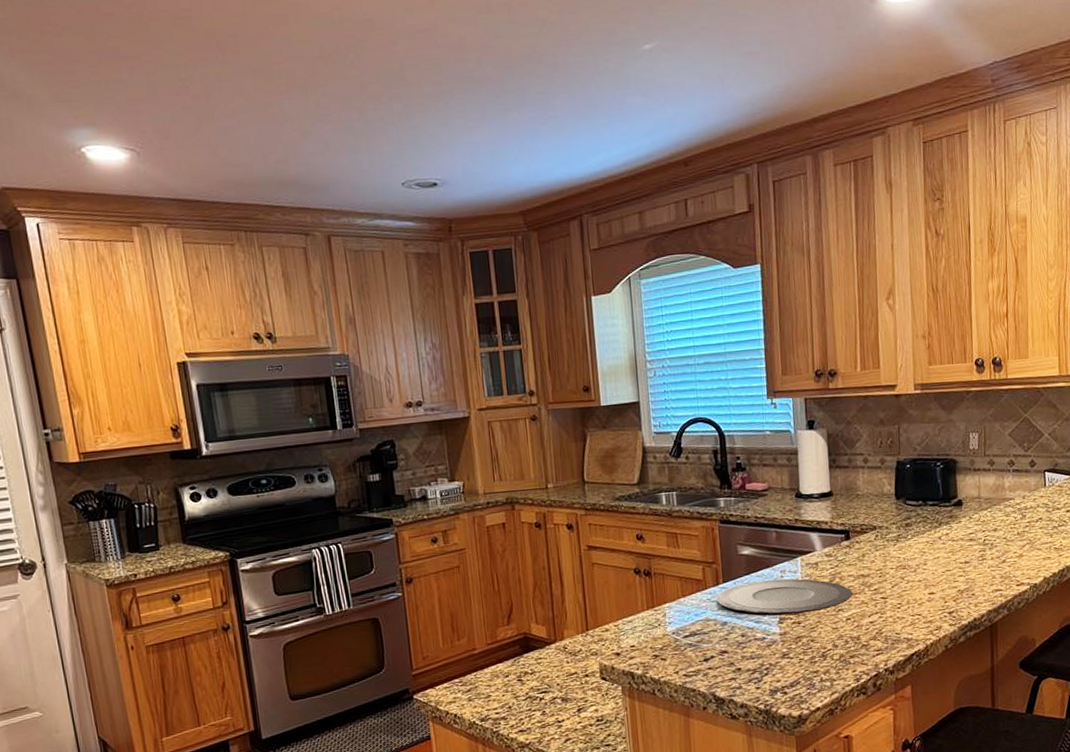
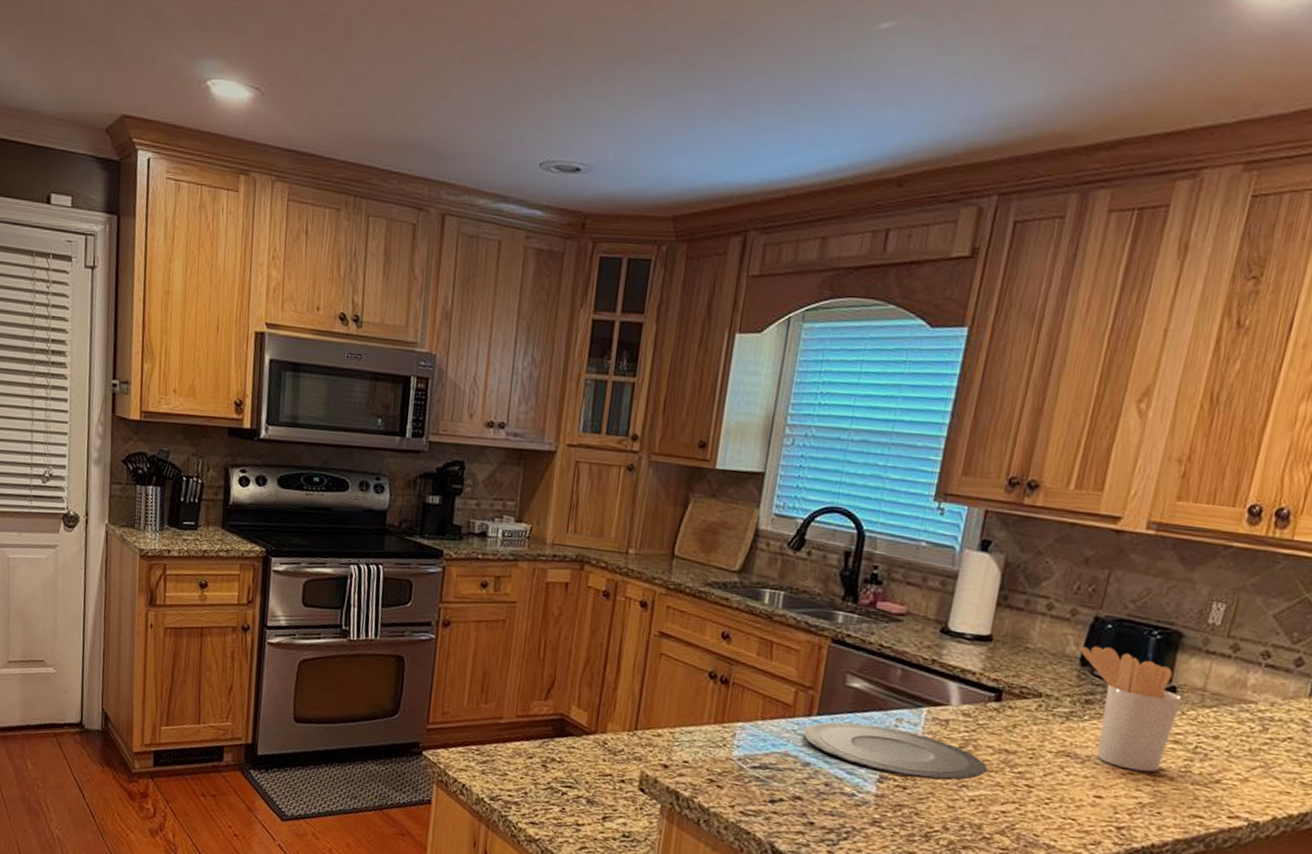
utensil holder: none [892,481,967,568] -> present [1079,645,1182,773]

